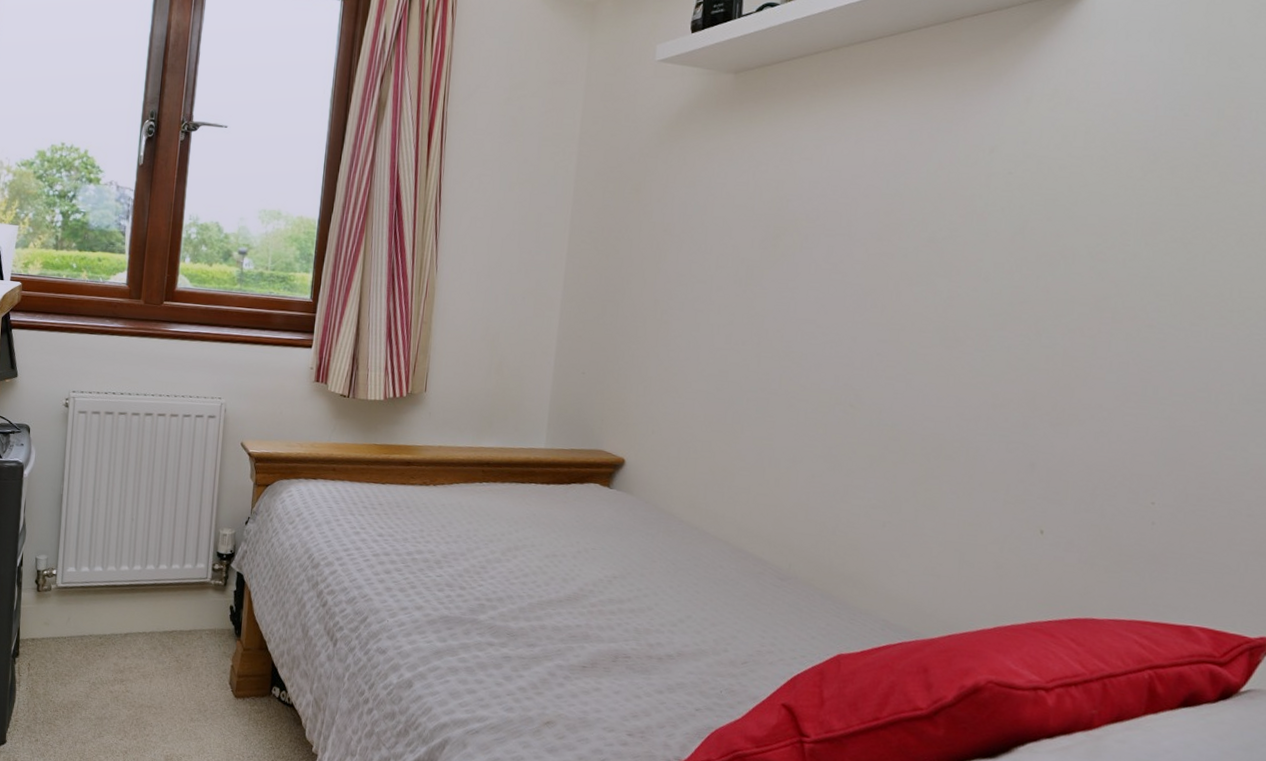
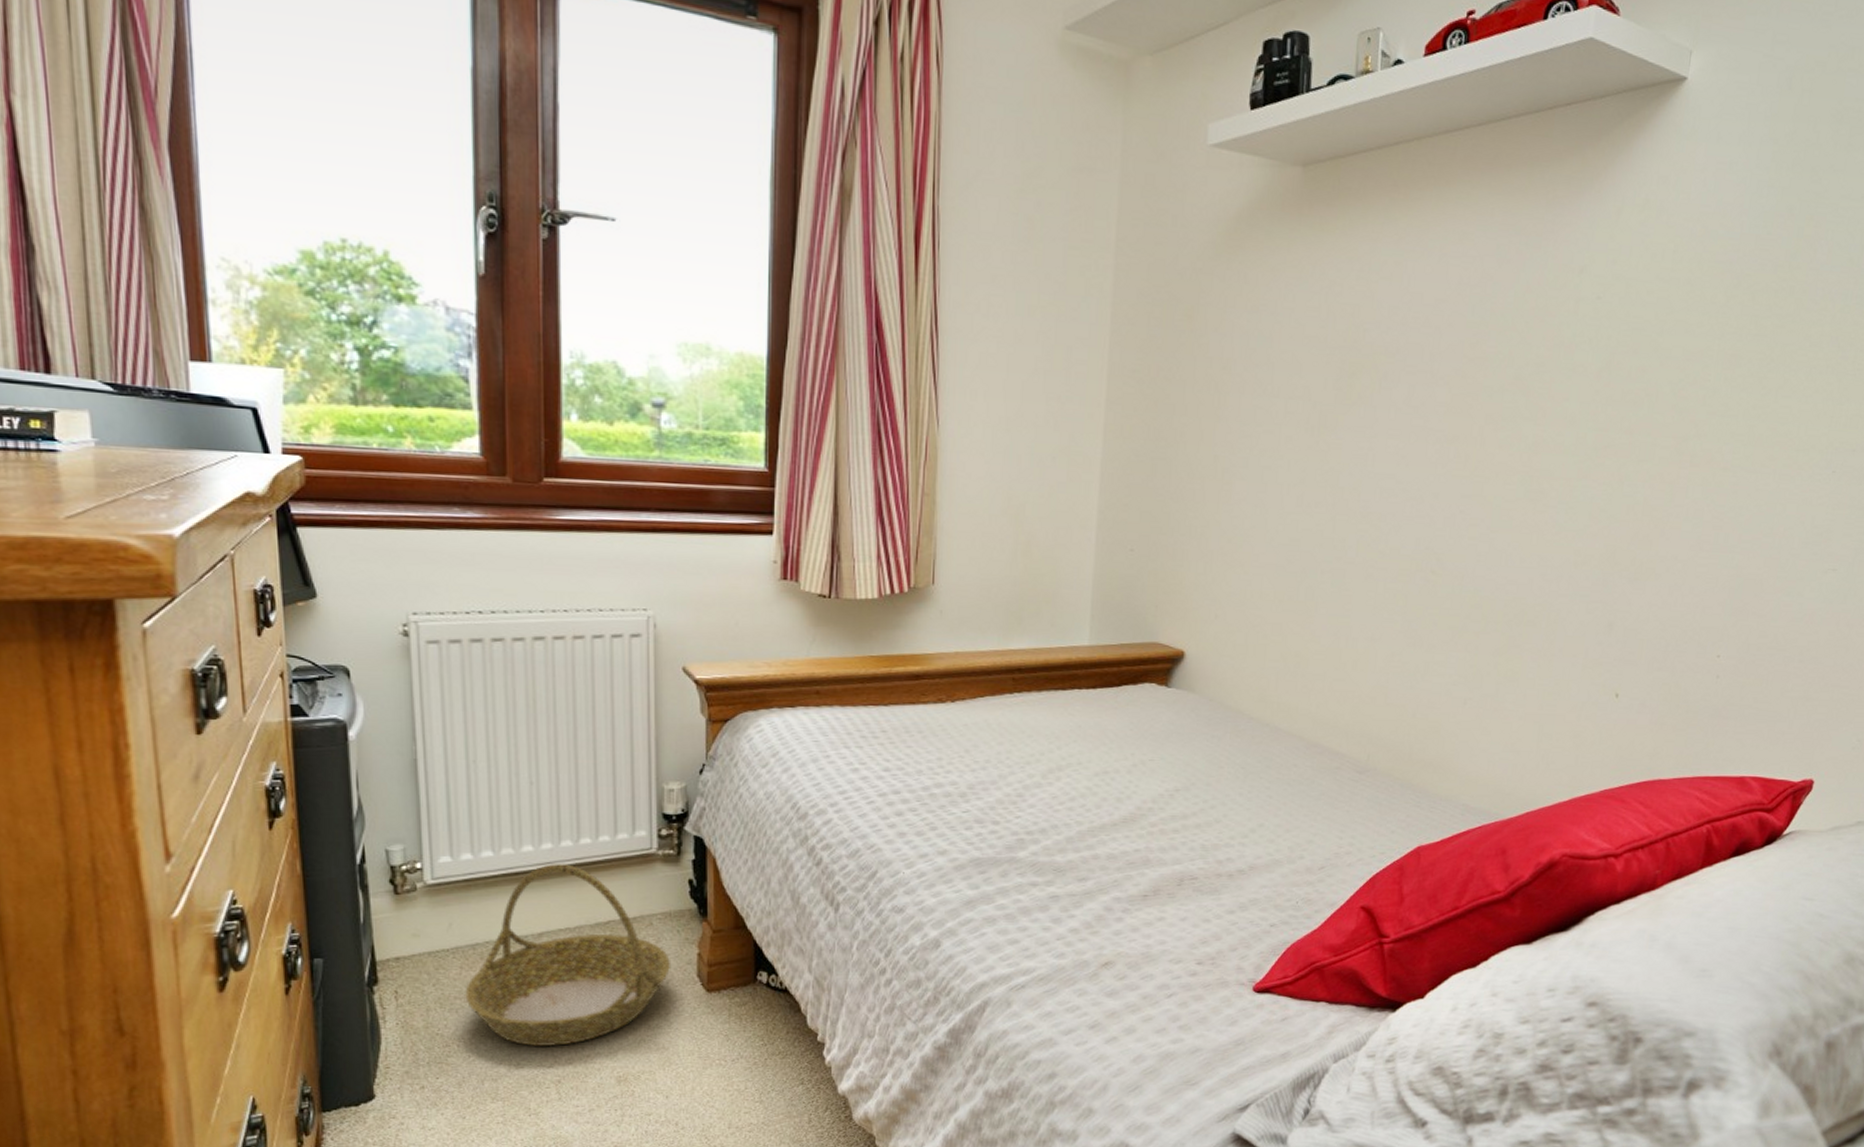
basket: none [72,581,211,724] -> present [465,864,670,1047]

